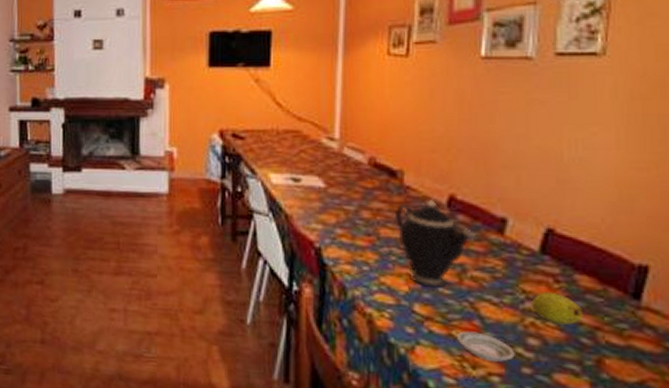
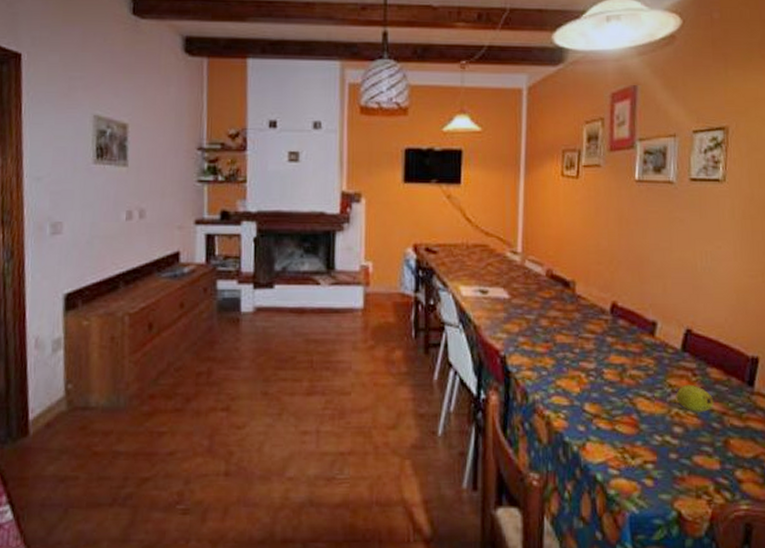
teapot: present [394,198,475,288] -> none [568,306,633,387]
saucer: present [457,331,515,362] -> none [620,425,664,450]

